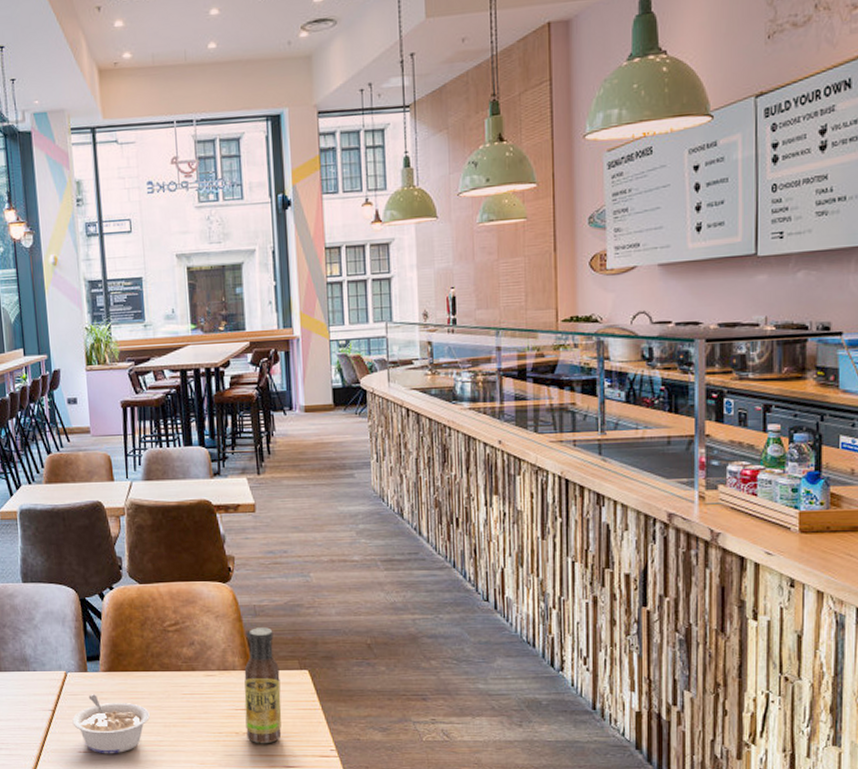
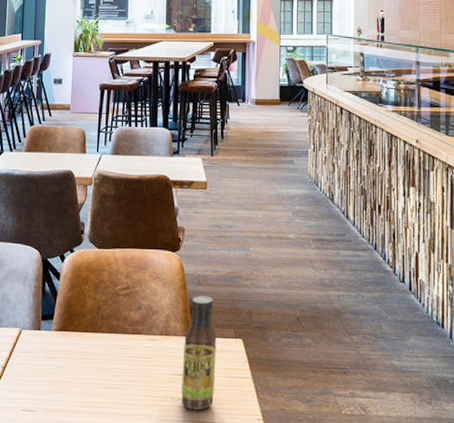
legume: present [72,694,150,754] -> none [20,352,93,414]

